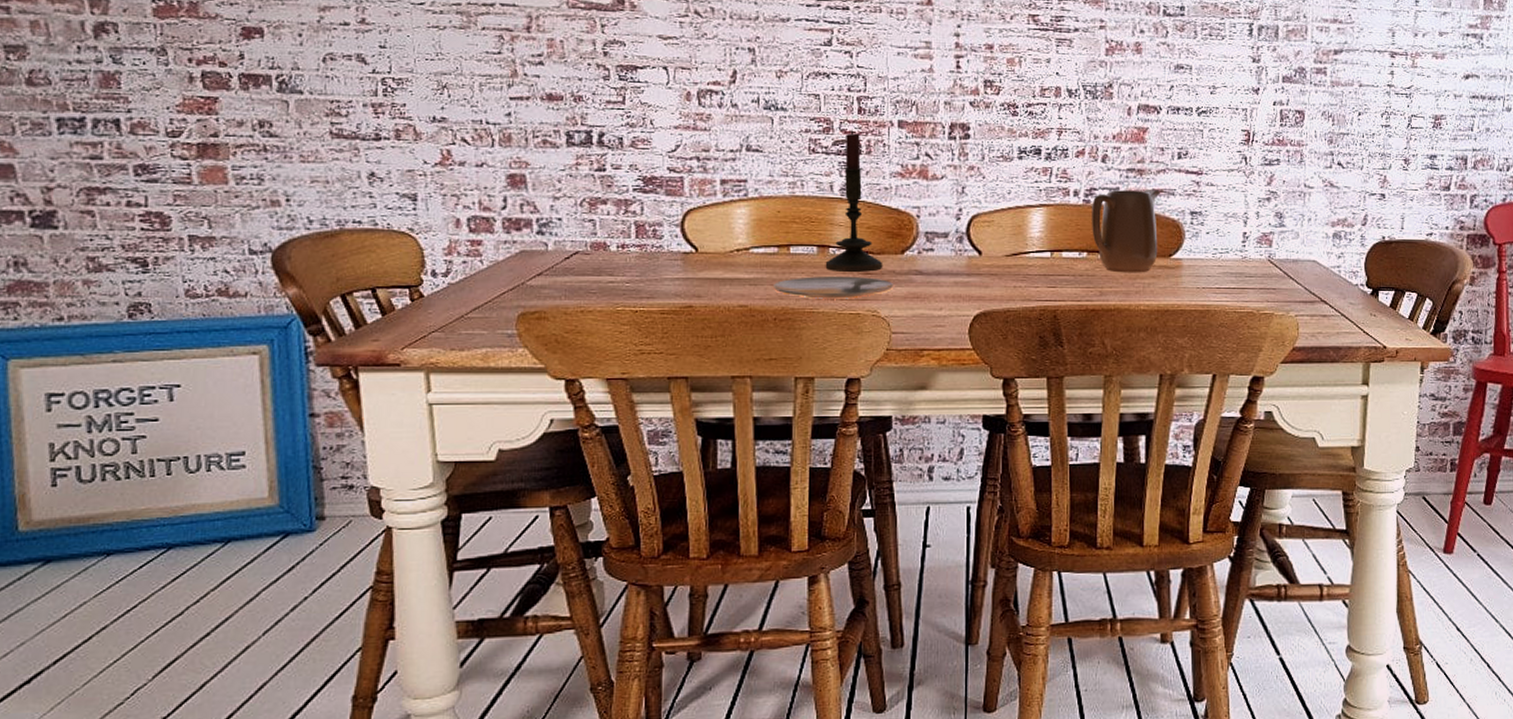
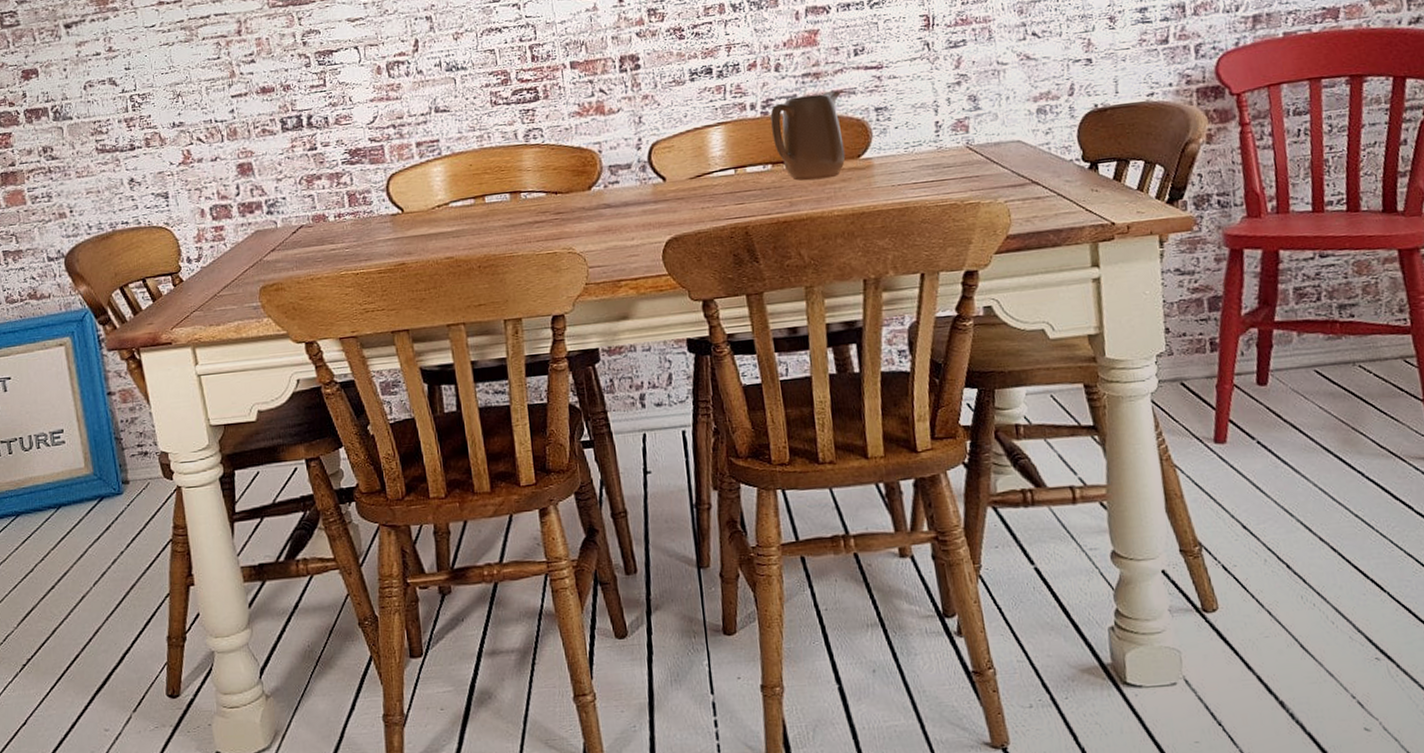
plate: present [772,275,894,299] -> none [473,216,586,243]
candle: present [825,129,882,273] -> none [518,77,572,216]

